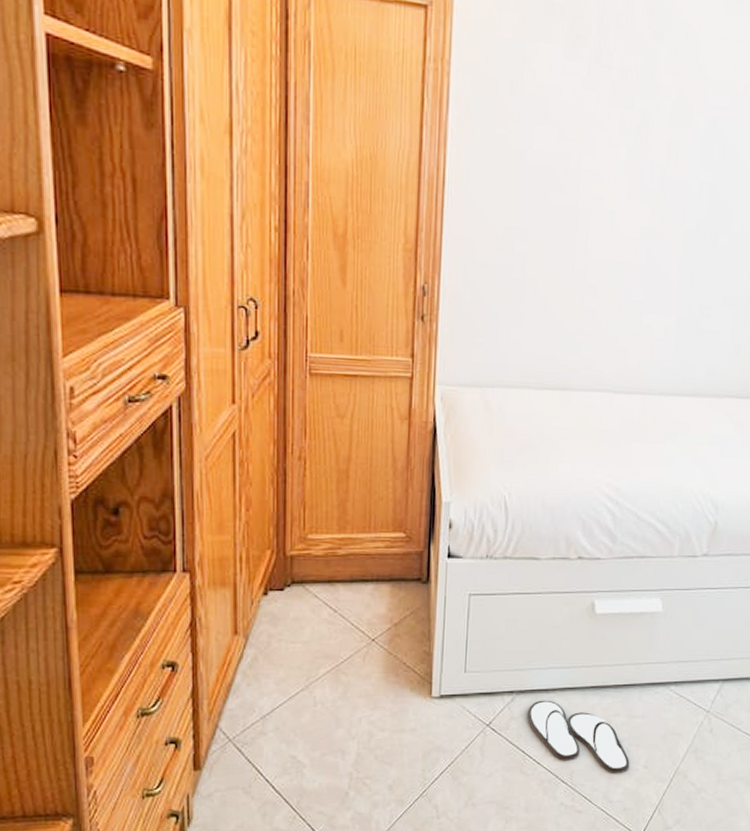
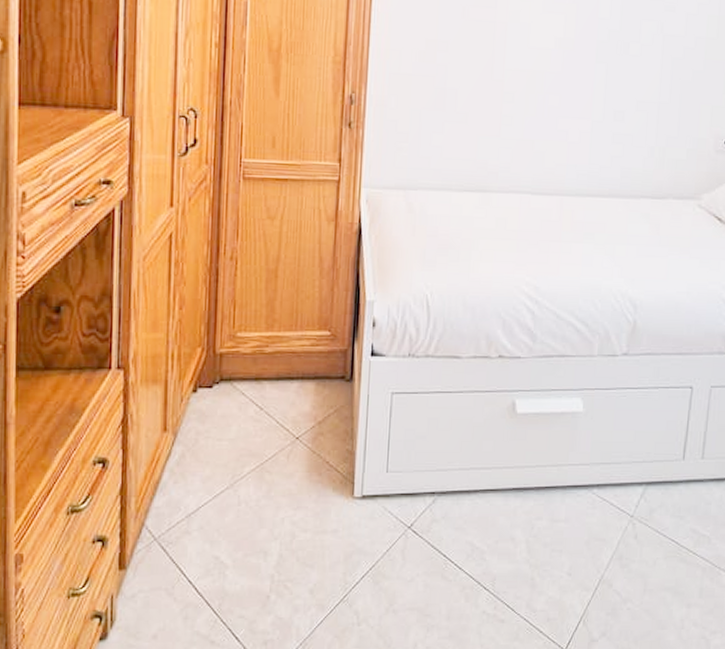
slippers: present [527,700,630,773] -> none [449,502,553,580]

